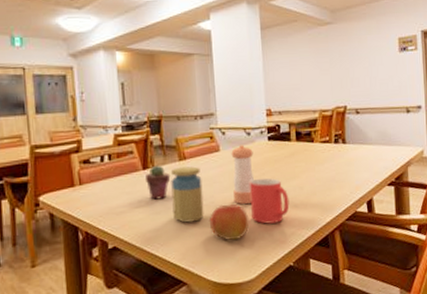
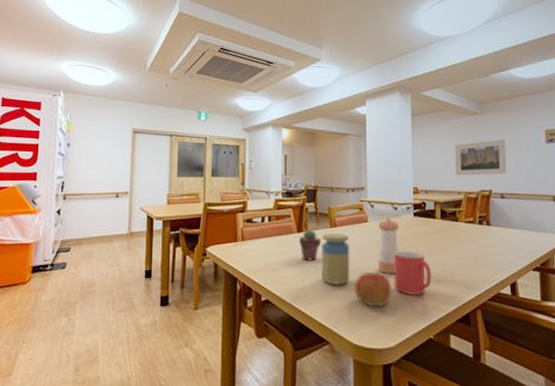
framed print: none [308,50,361,93] -> present [455,139,507,176]

